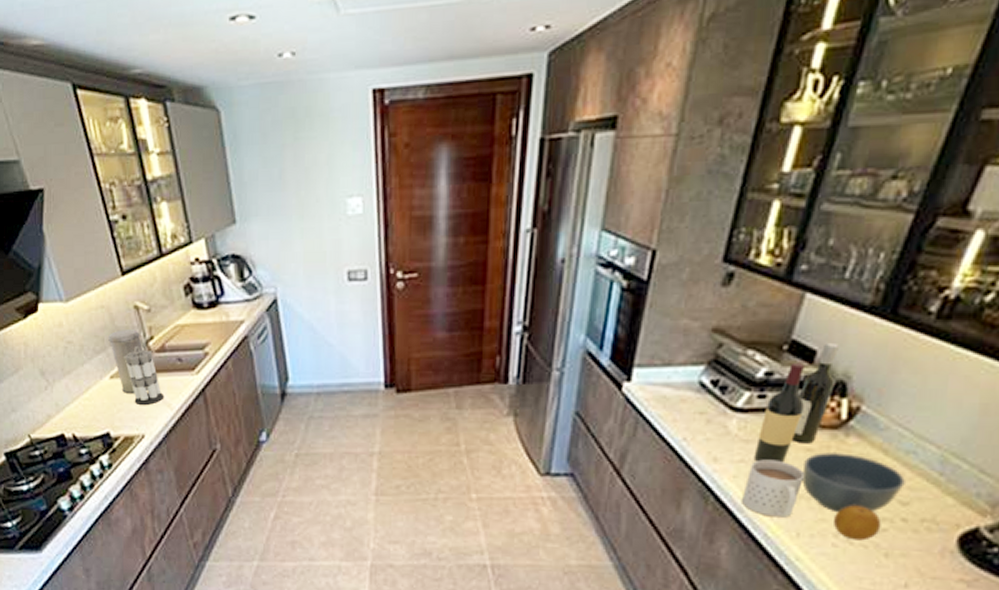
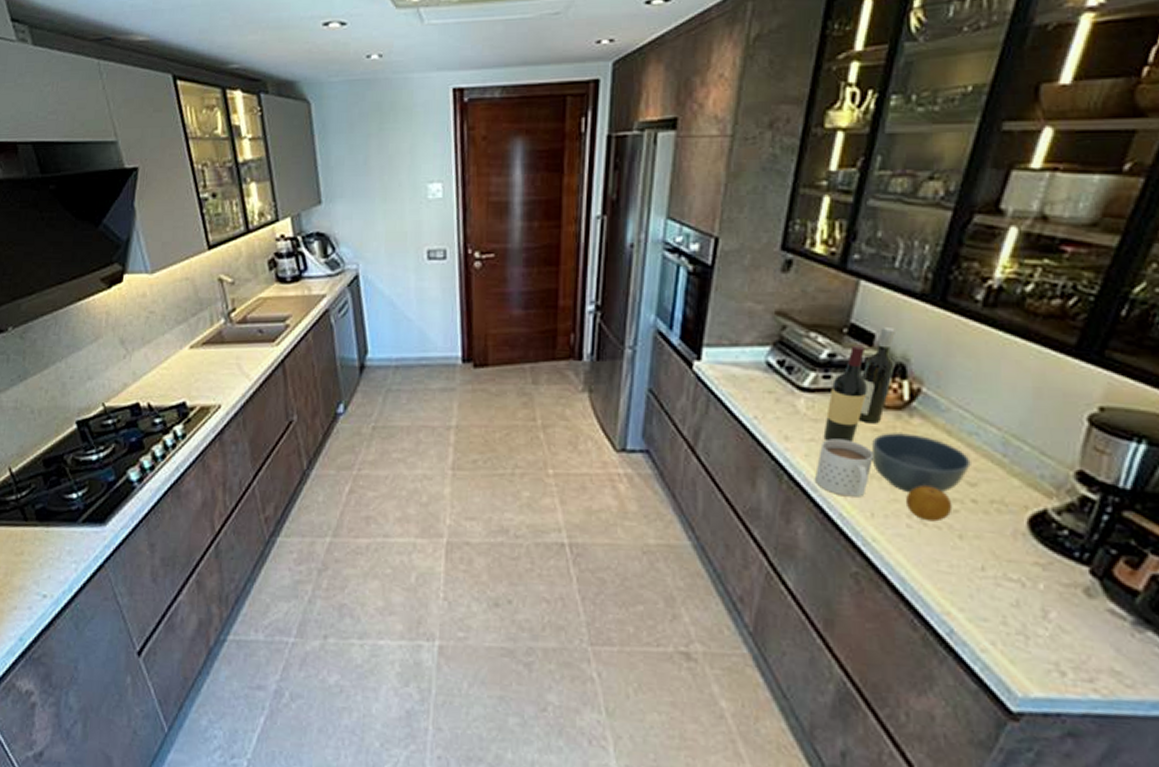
canister: present [108,330,147,393] -> none [191,301,227,363]
spice rack: present [124,347,164,405] -> none [205,318,243,375]

